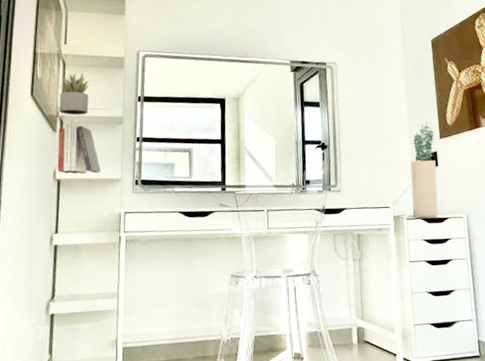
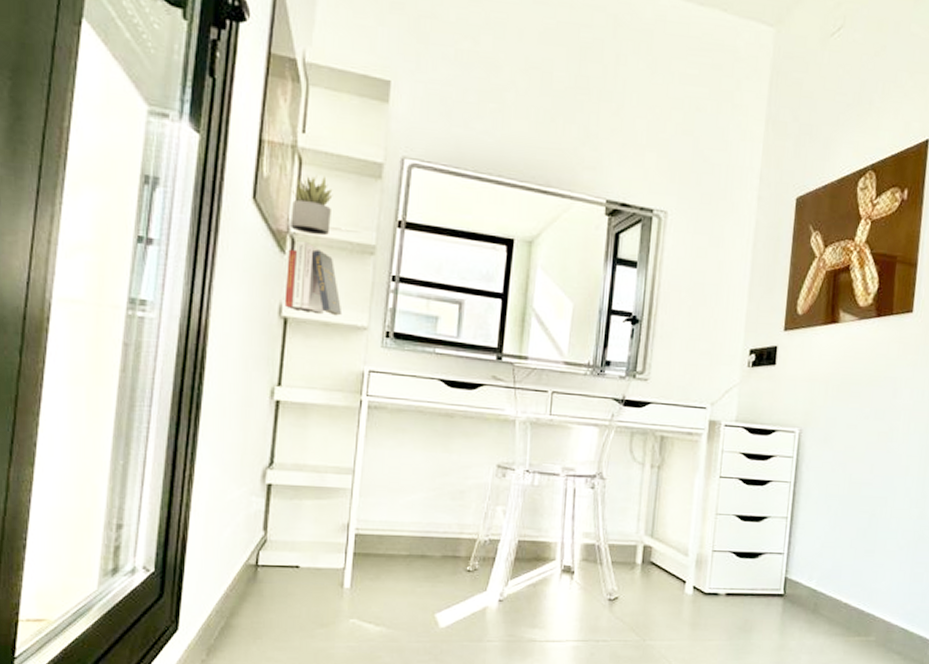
vase: present [410,122,438,219] -> none [733,307,778,429]

